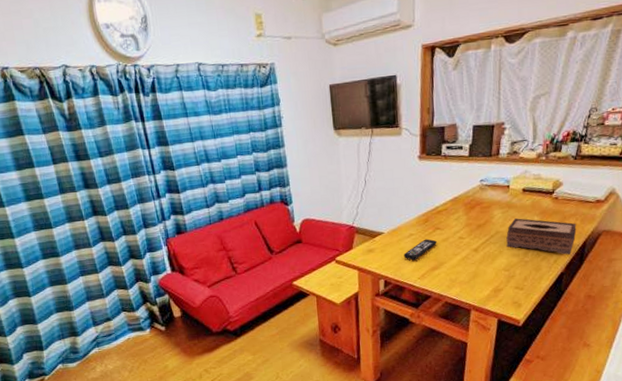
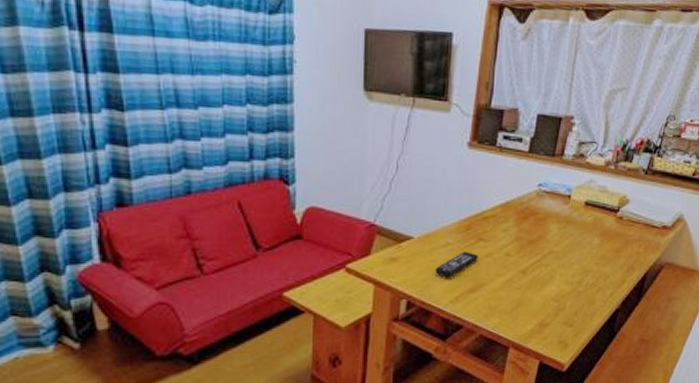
tissue box: present [506,218,577,256] -> none [559,237,639,289]

